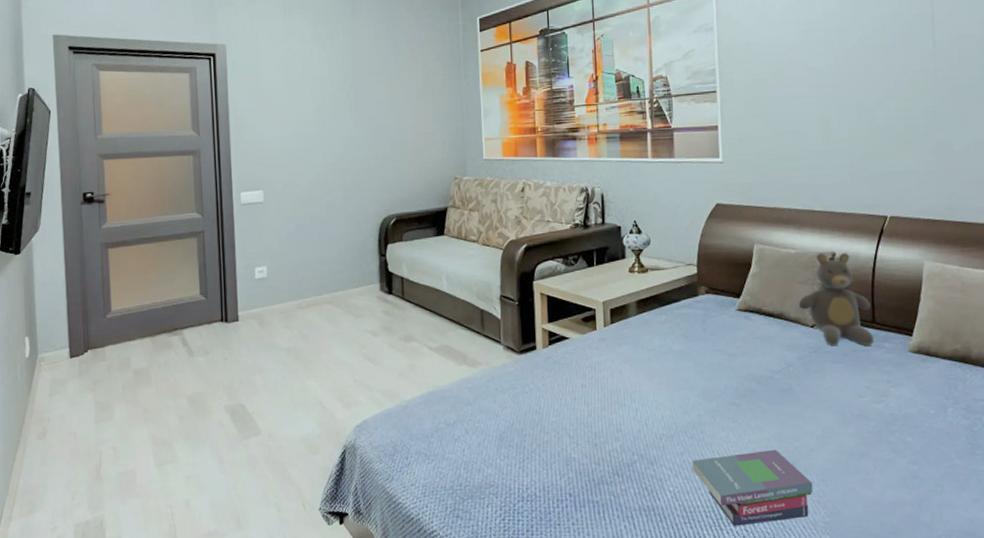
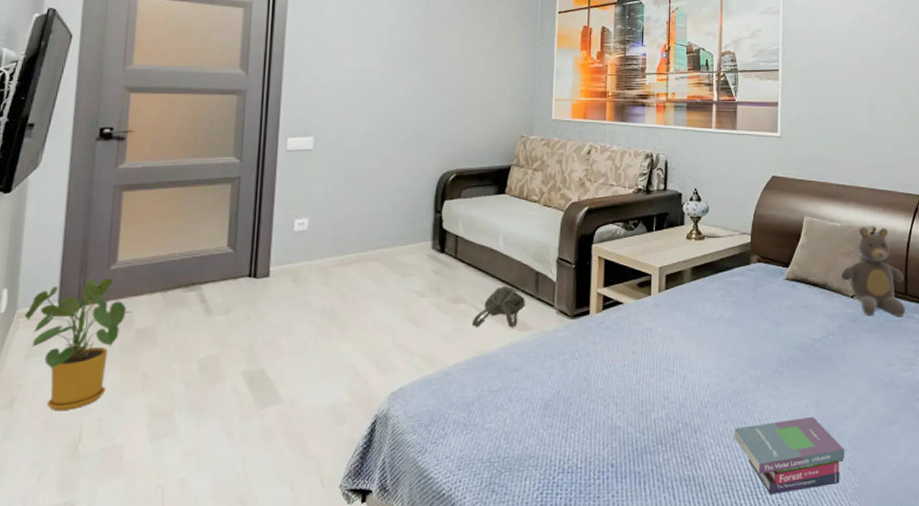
house plant: none [44,326,130,440] -> present [24,278,134,410]
backpack: none [423,323,474,364] -> present [471,285,526,328]

